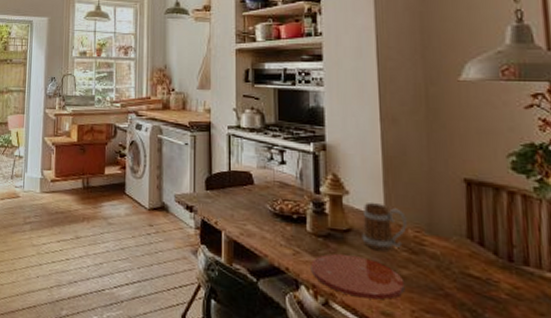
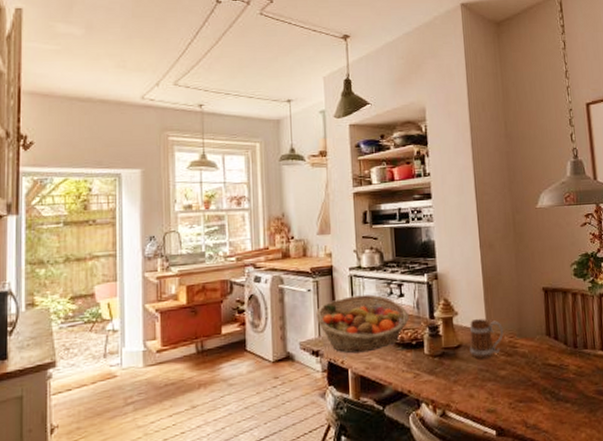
fruit basket: none [191,155,290,218] -> present [315,294,409,354]
plate: present [311,253,405,300] -> none [429,367,504,403]

